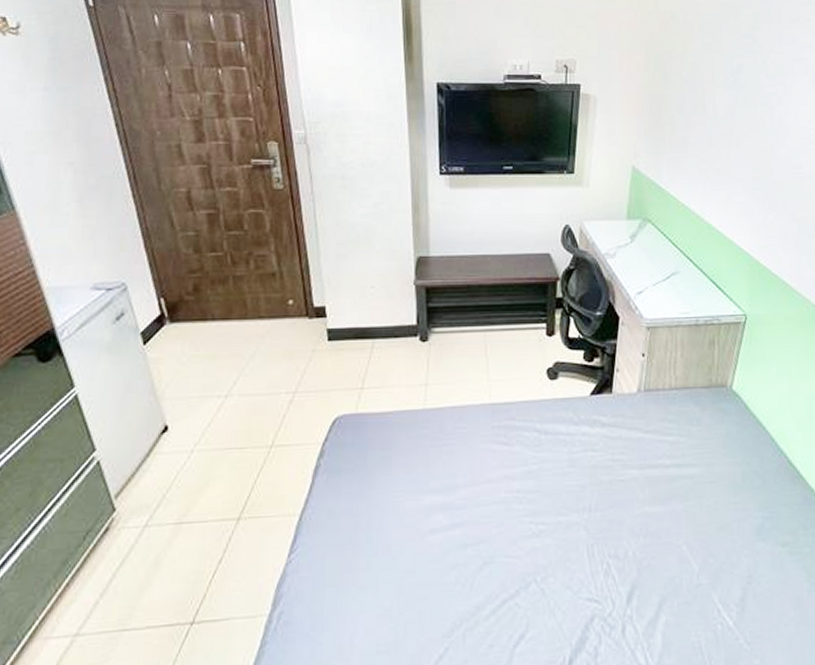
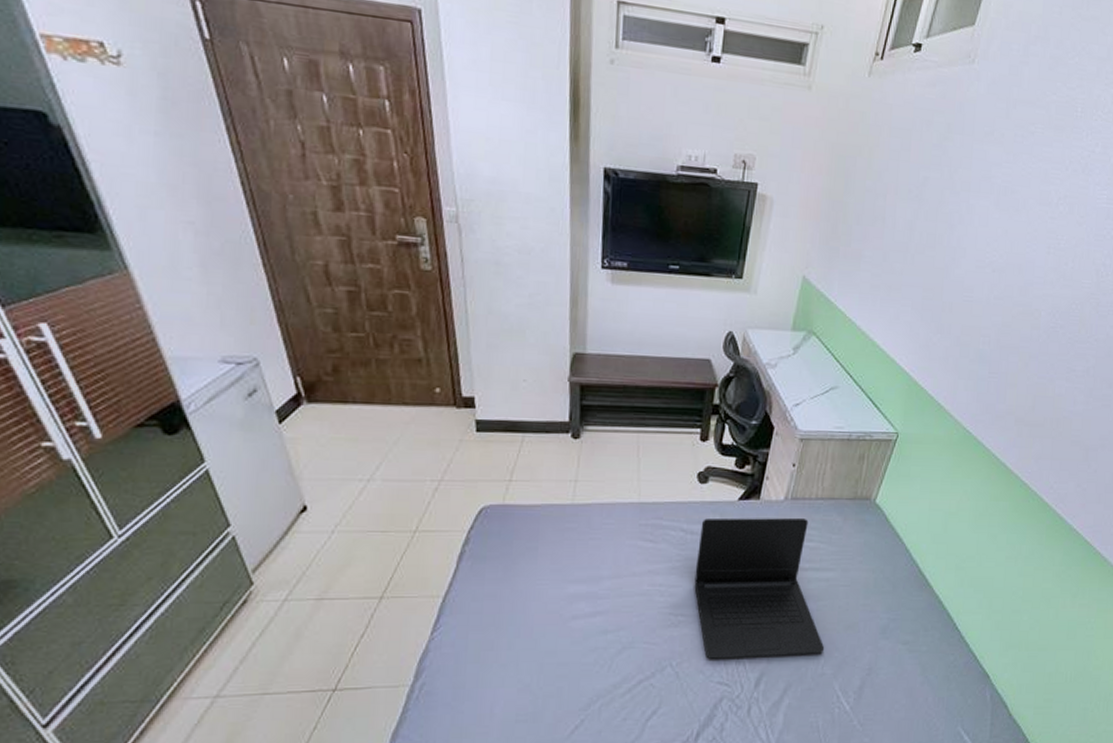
laptop: none [552,410,698,573] -> present [694,517,825,660]

